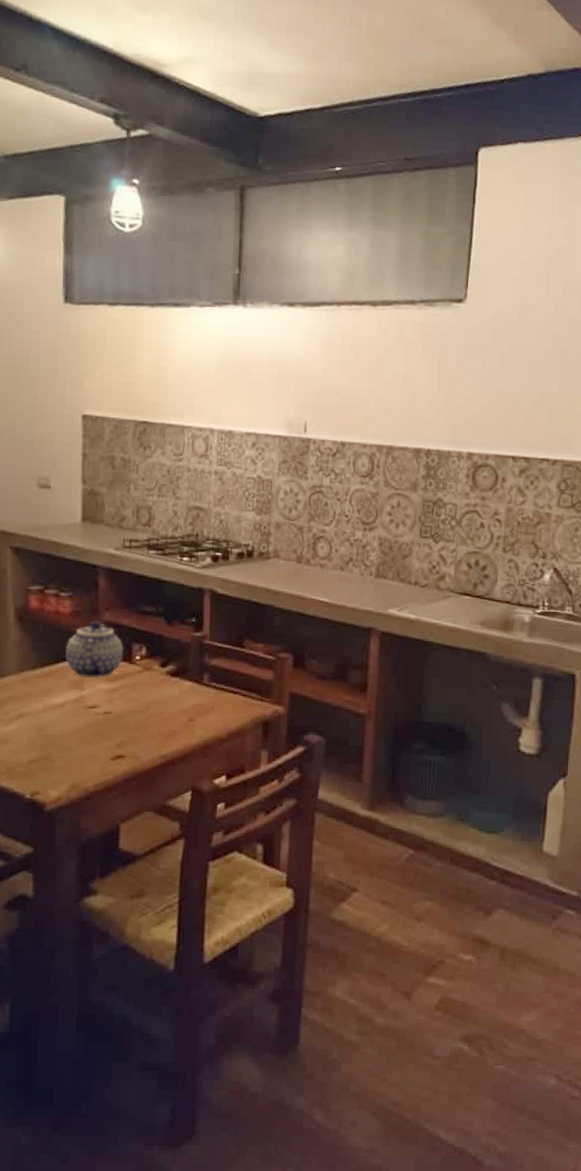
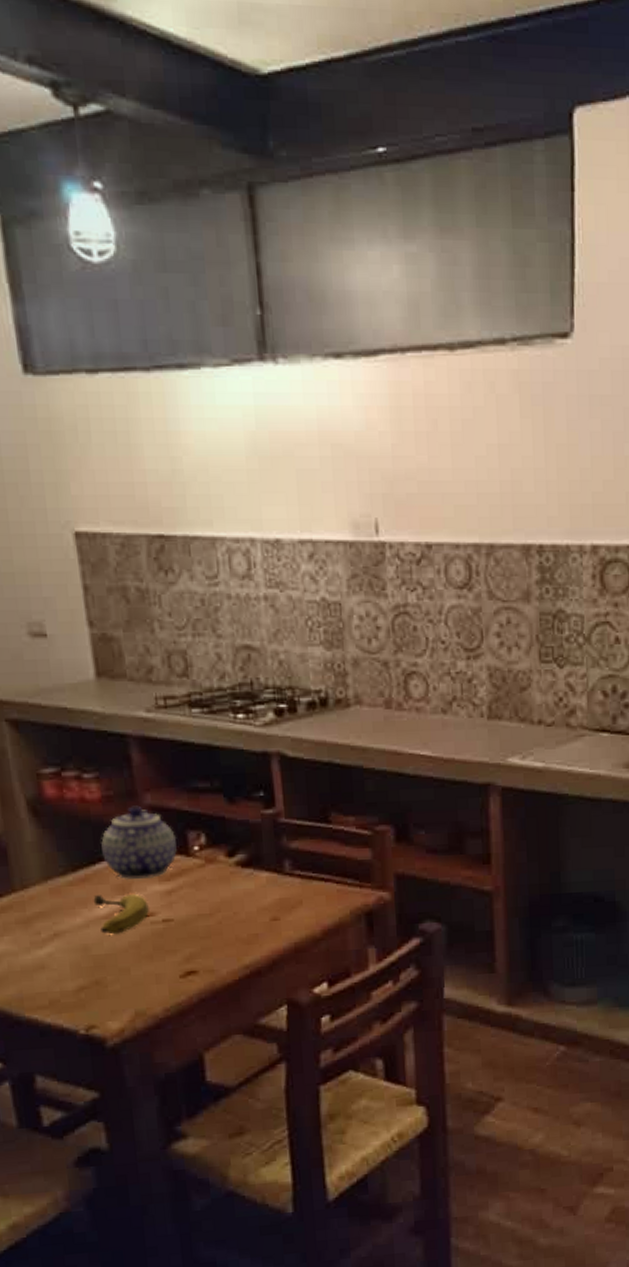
fruit: none [53,687,95,720] -> present [93,894,149,935]

